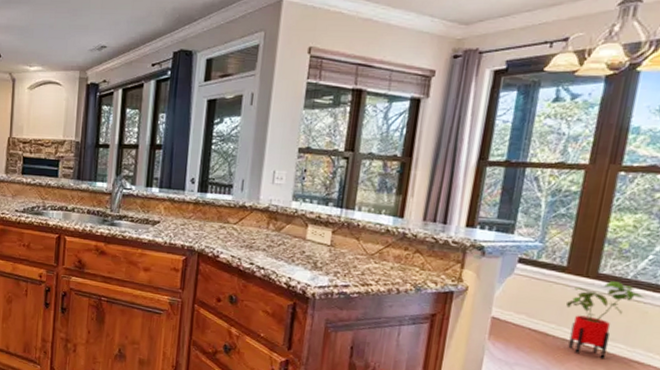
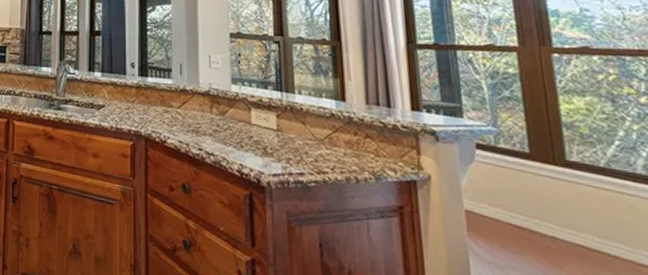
house plant: present [566,281,645,360] -> none [543,170,627,263]

